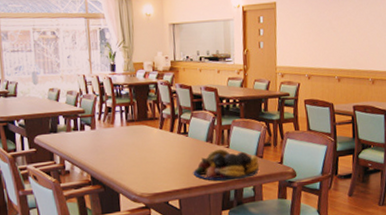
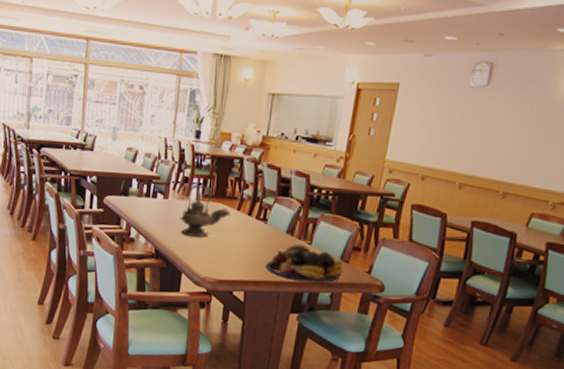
teapot: none [109,112,155,160] -> present [179,185,231,238]

